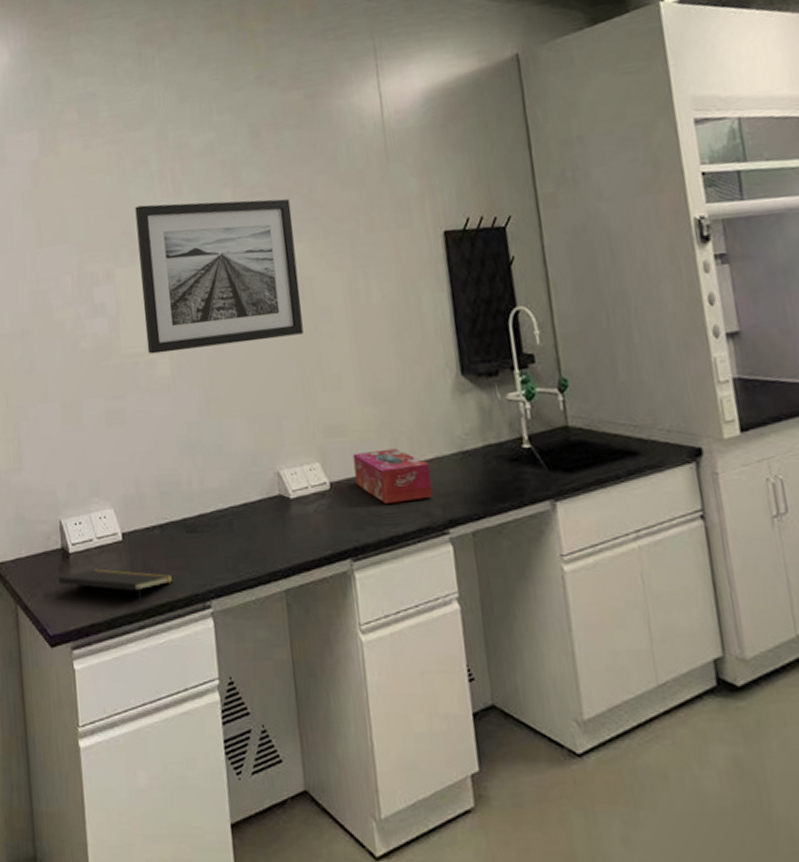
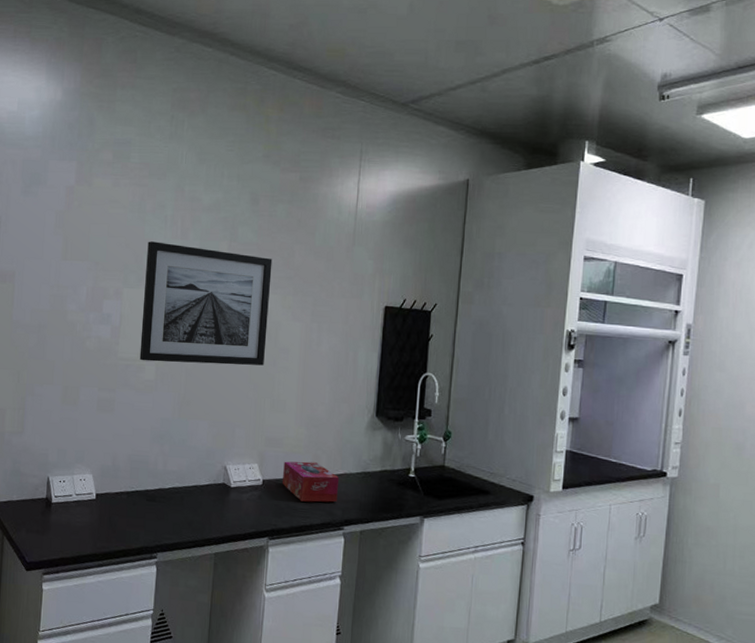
notepad: present [58,568,173,605] -> none [40,517,131,549]

